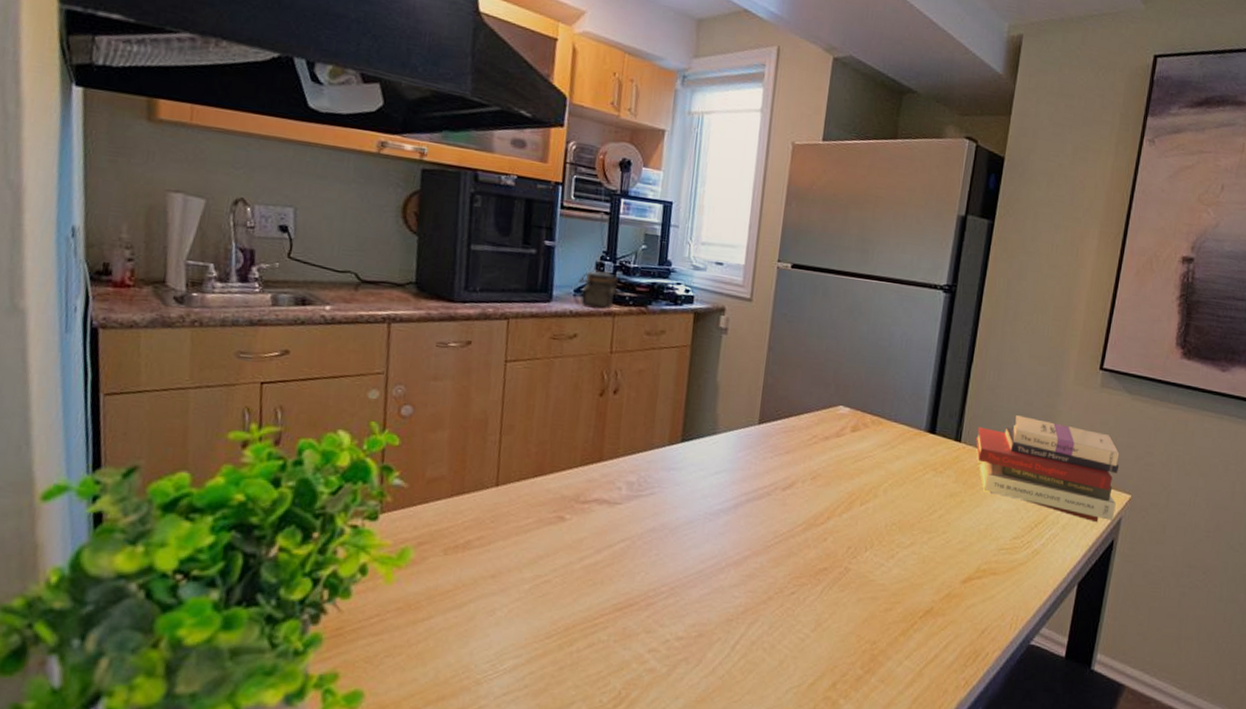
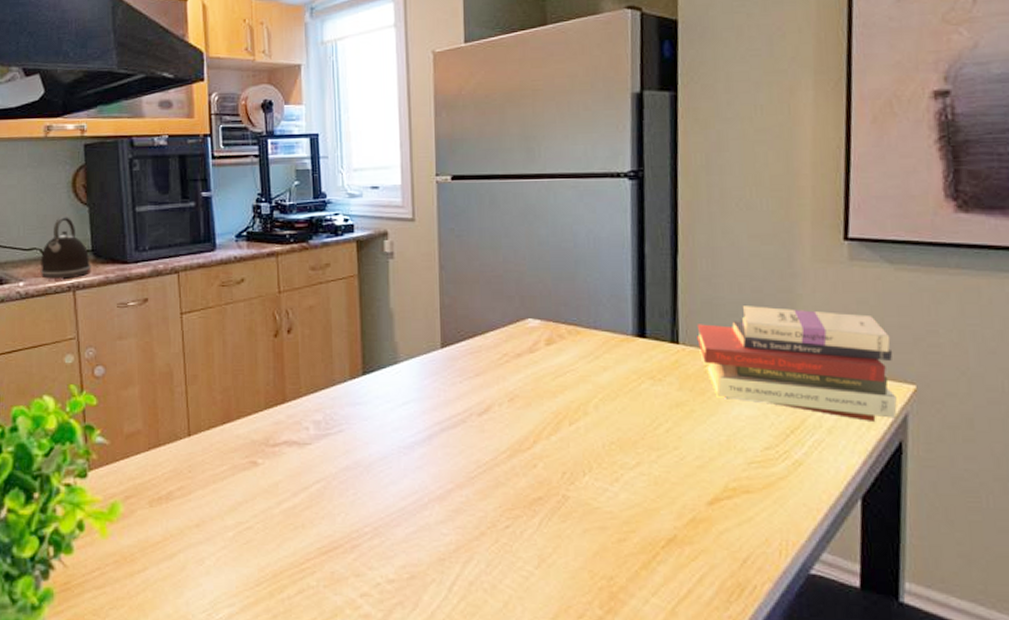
kettle: none [352,241,413,309] -> present [40,215,91,279]
jar: present [579,271,618,310] -> none [239,214,278,252]

